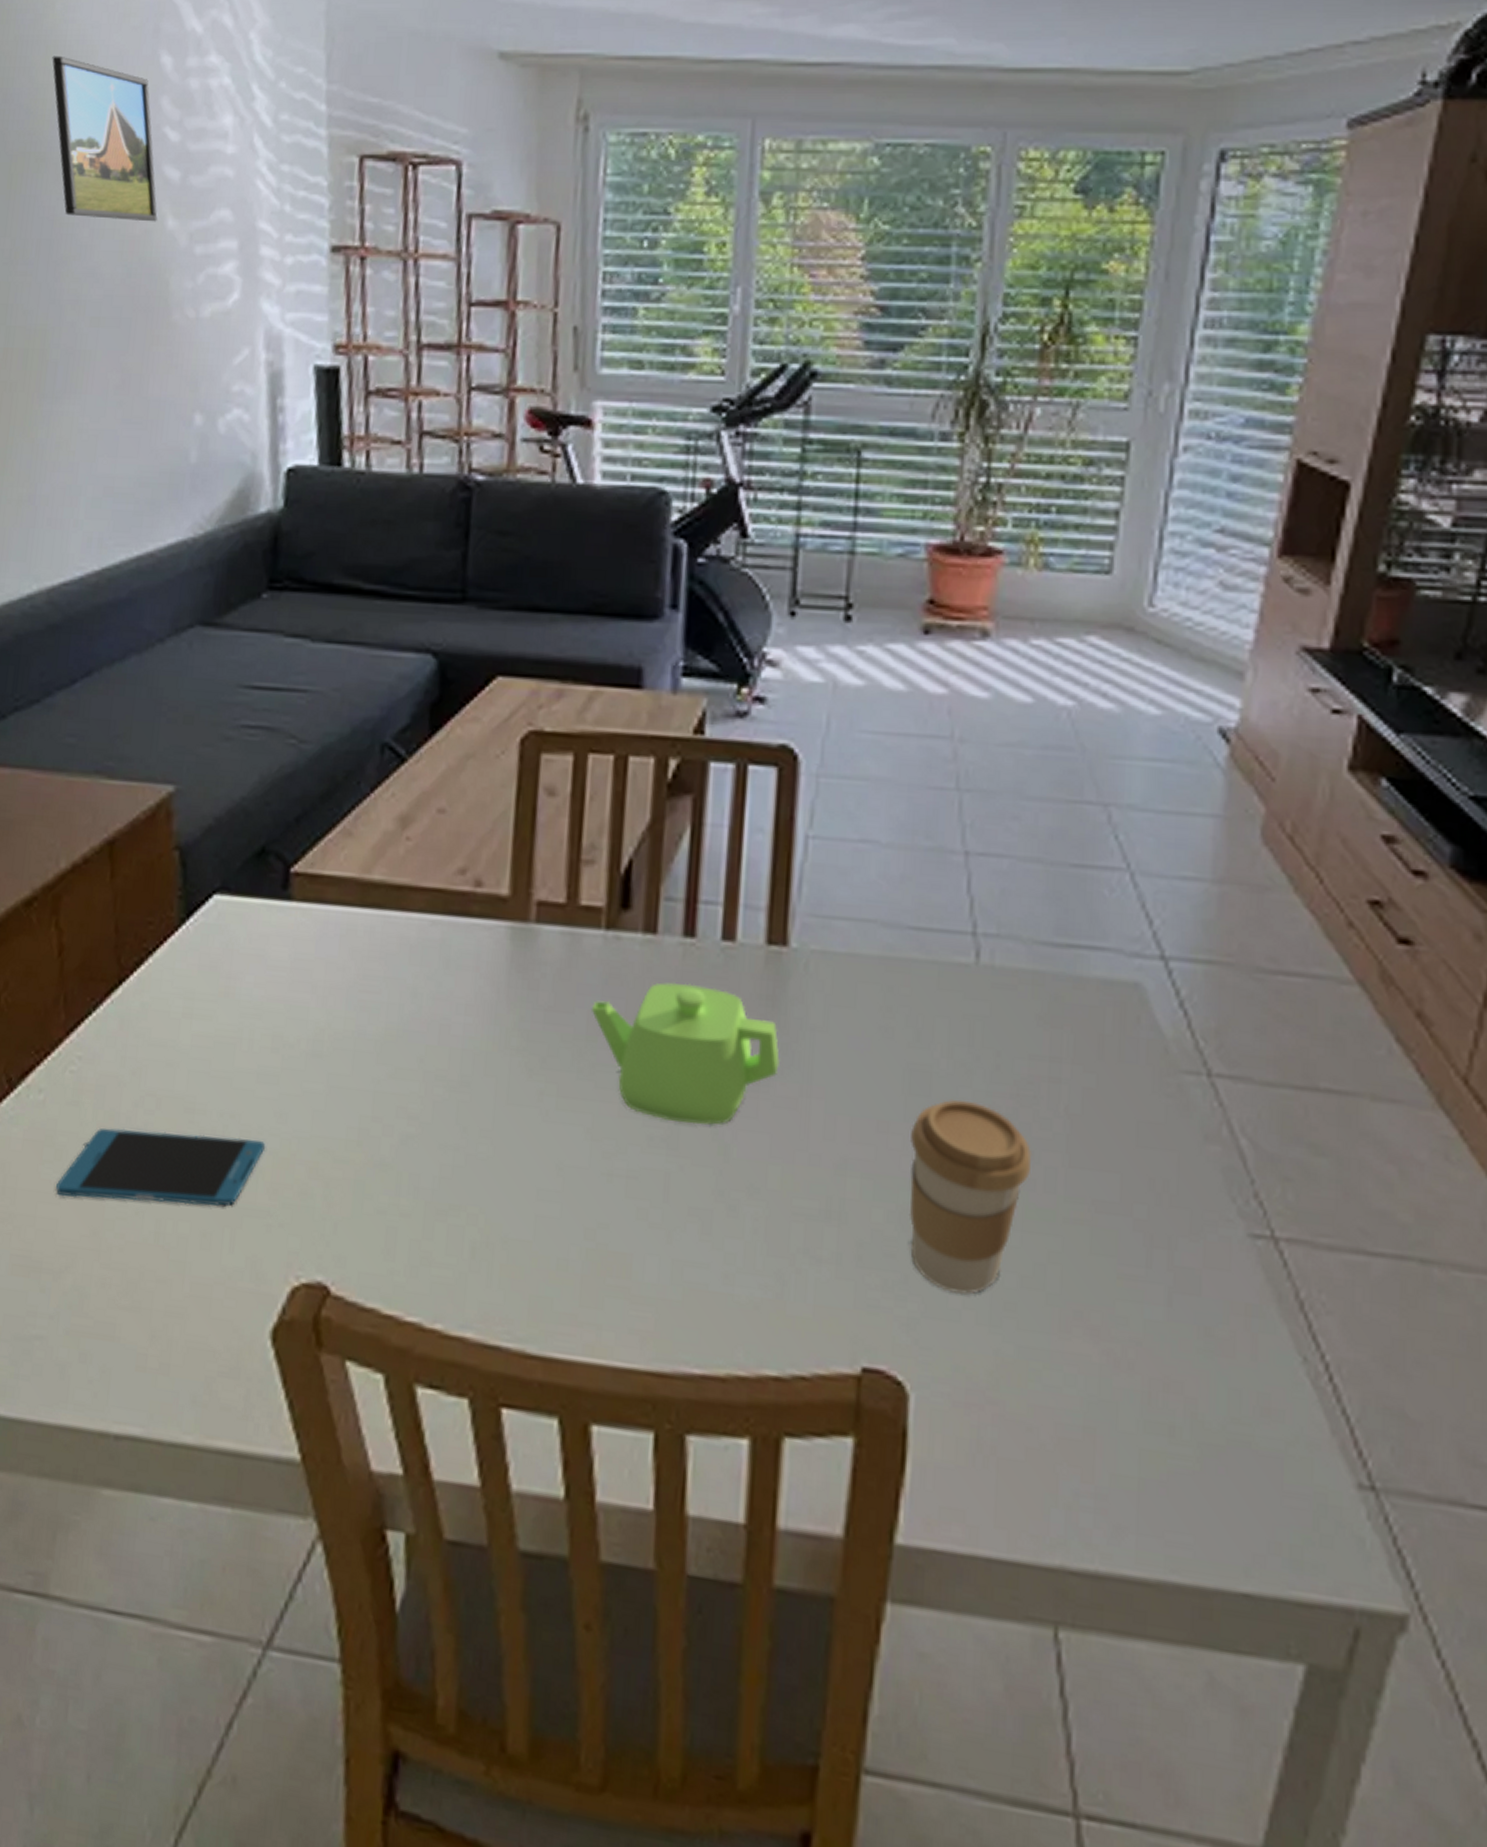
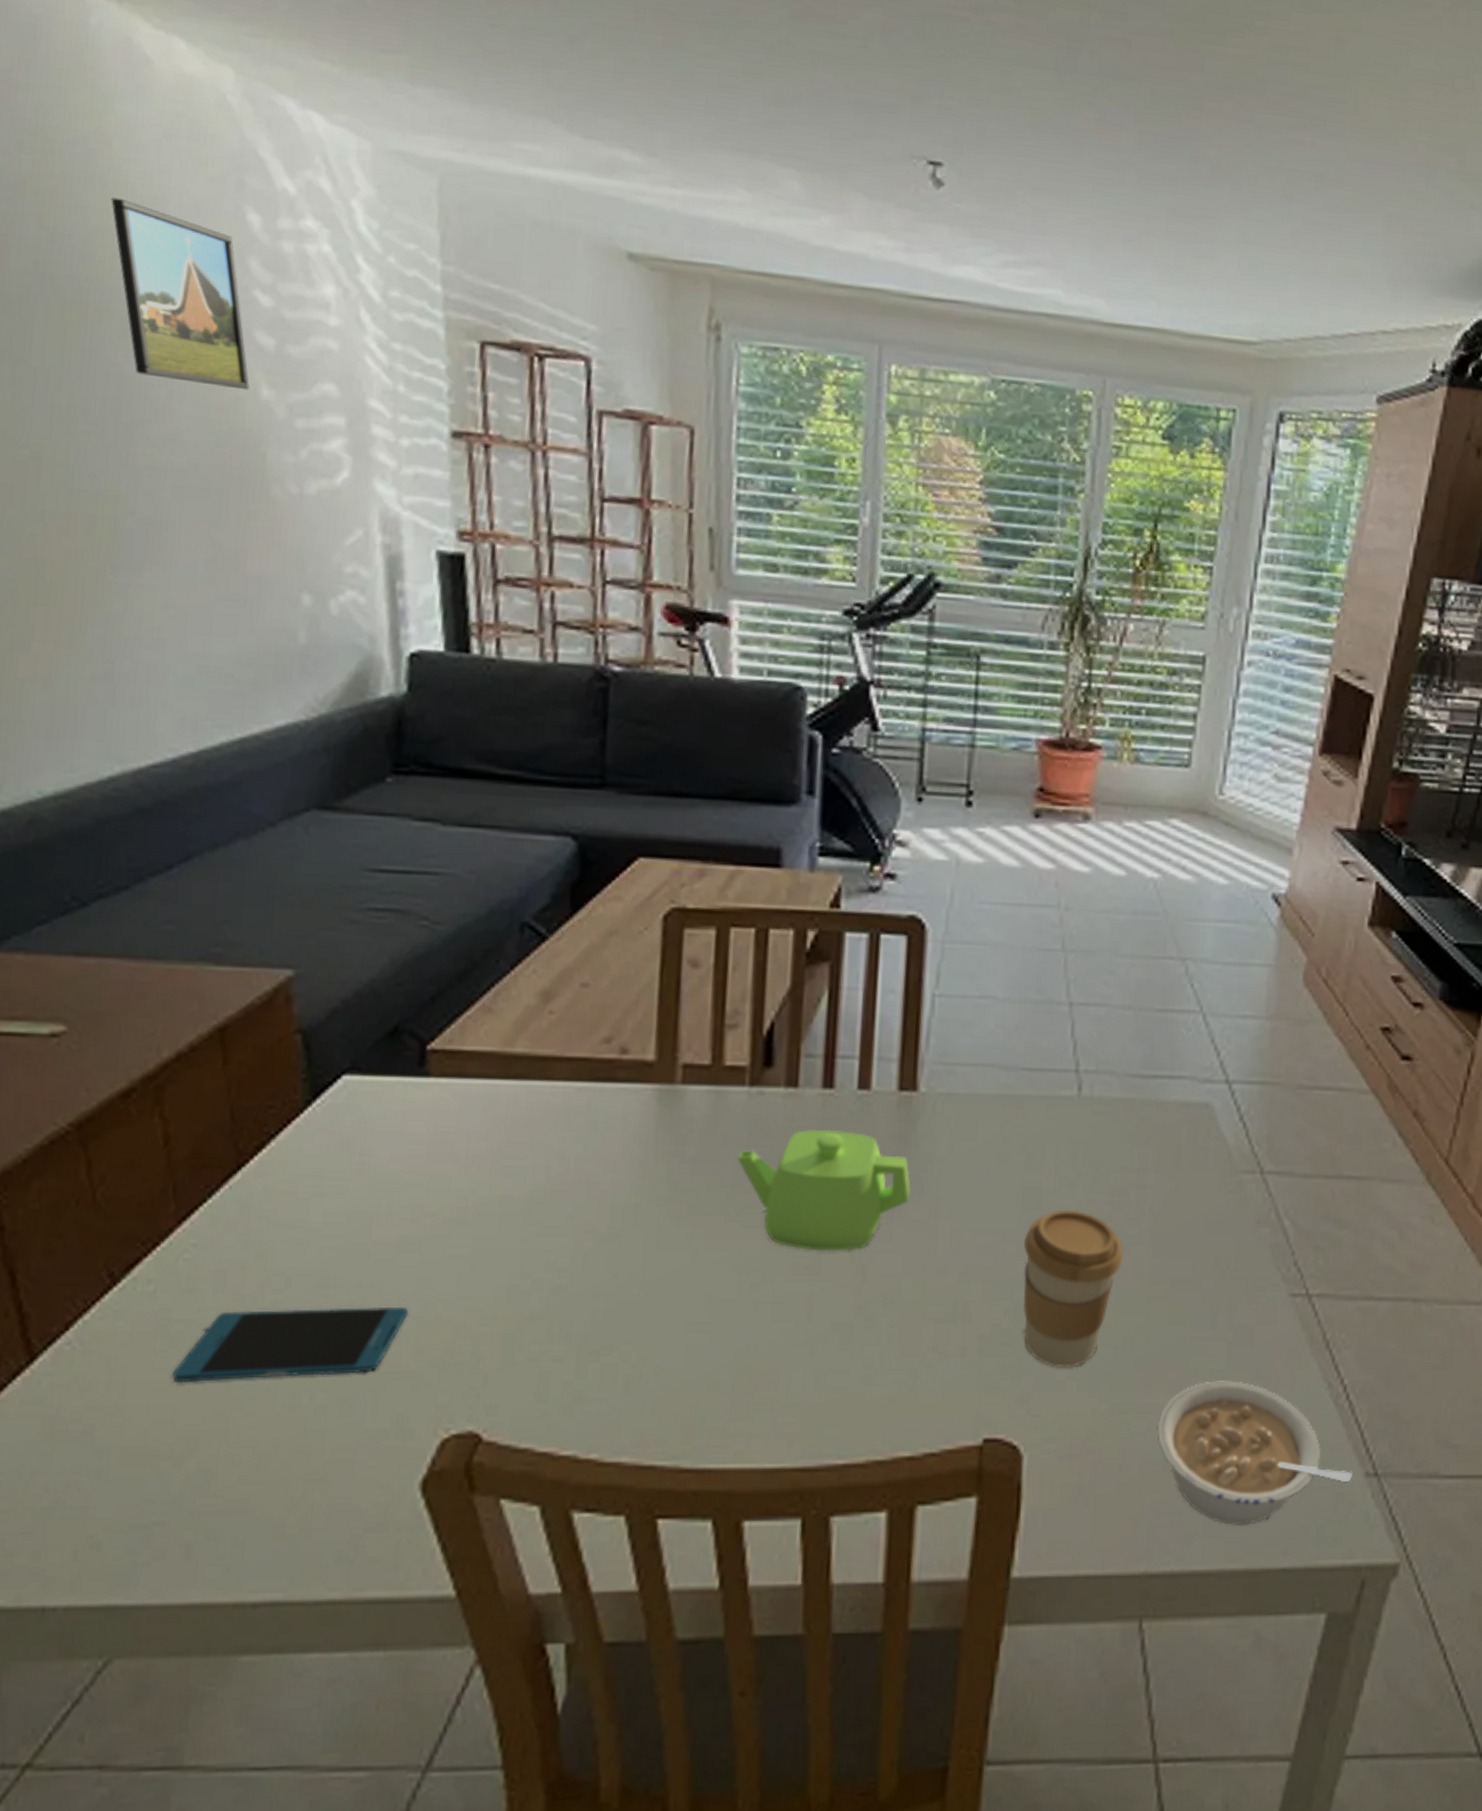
legume: none [1075,1333,1340,1528] -> present [1157,1381,1353,1526]

